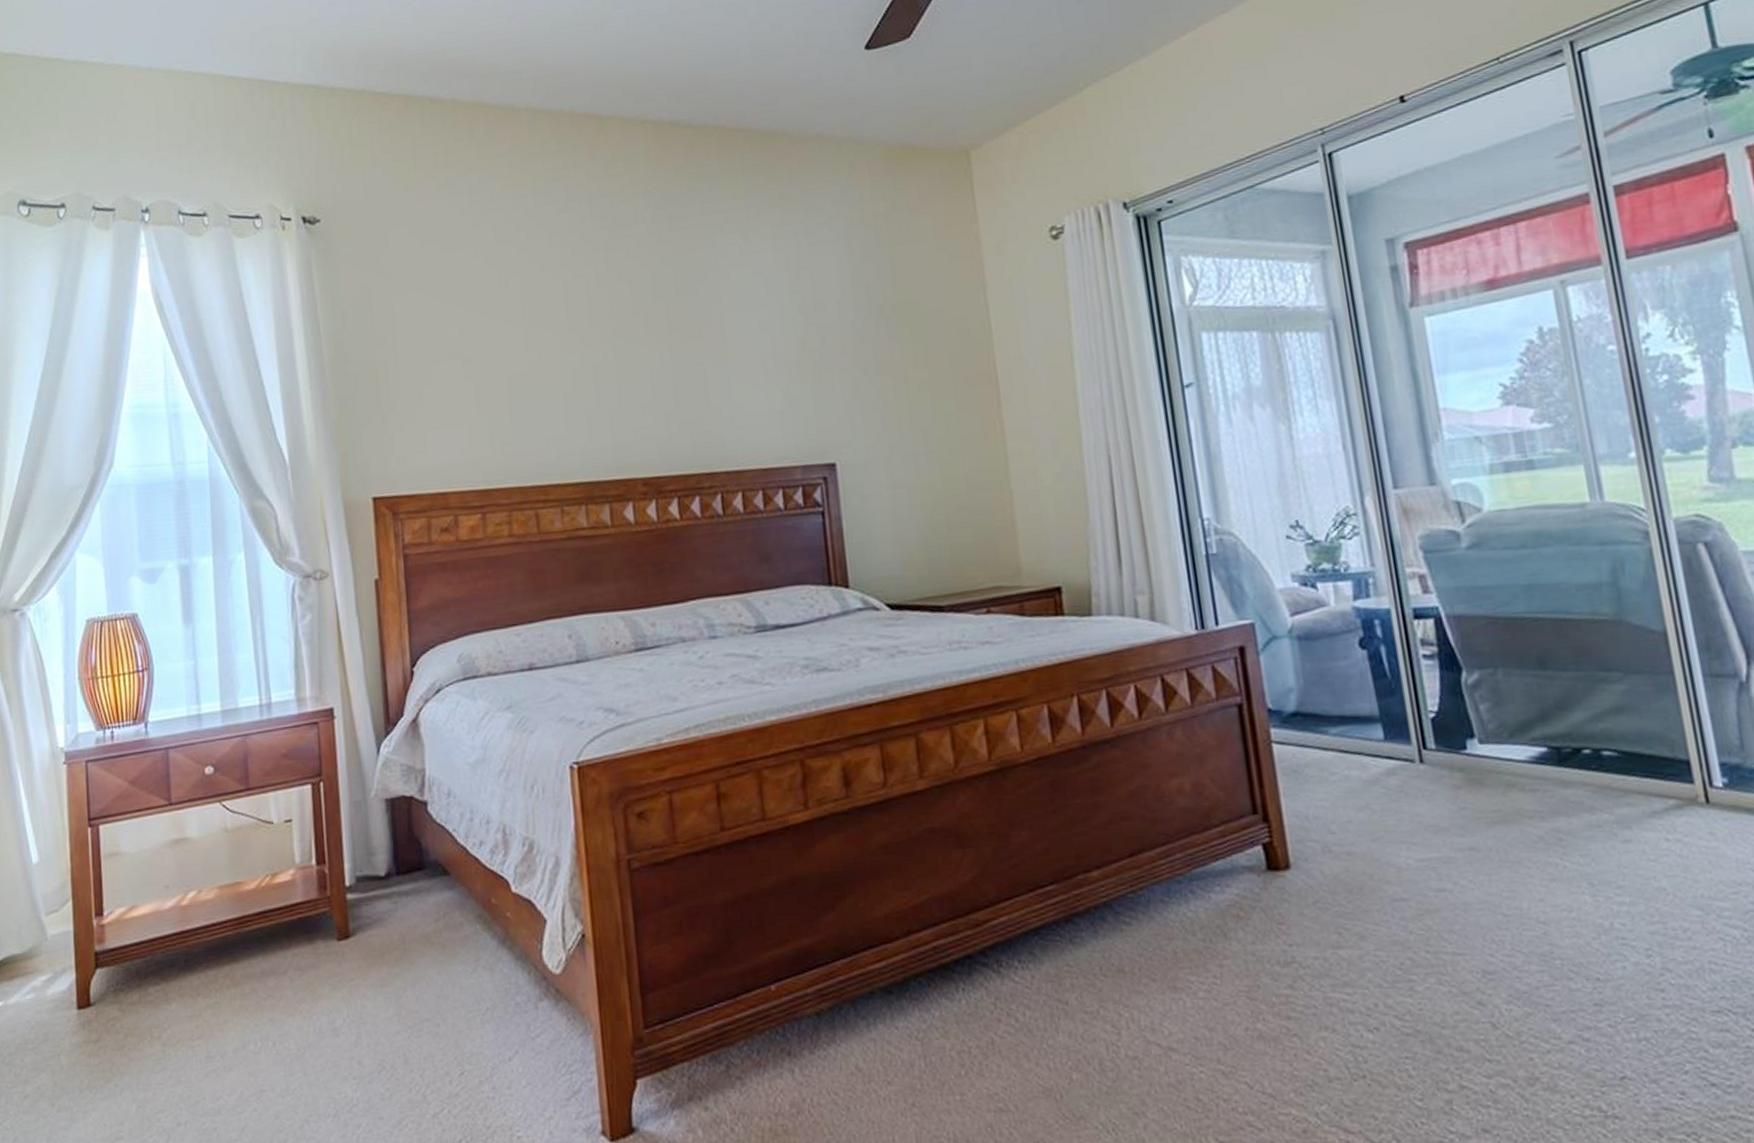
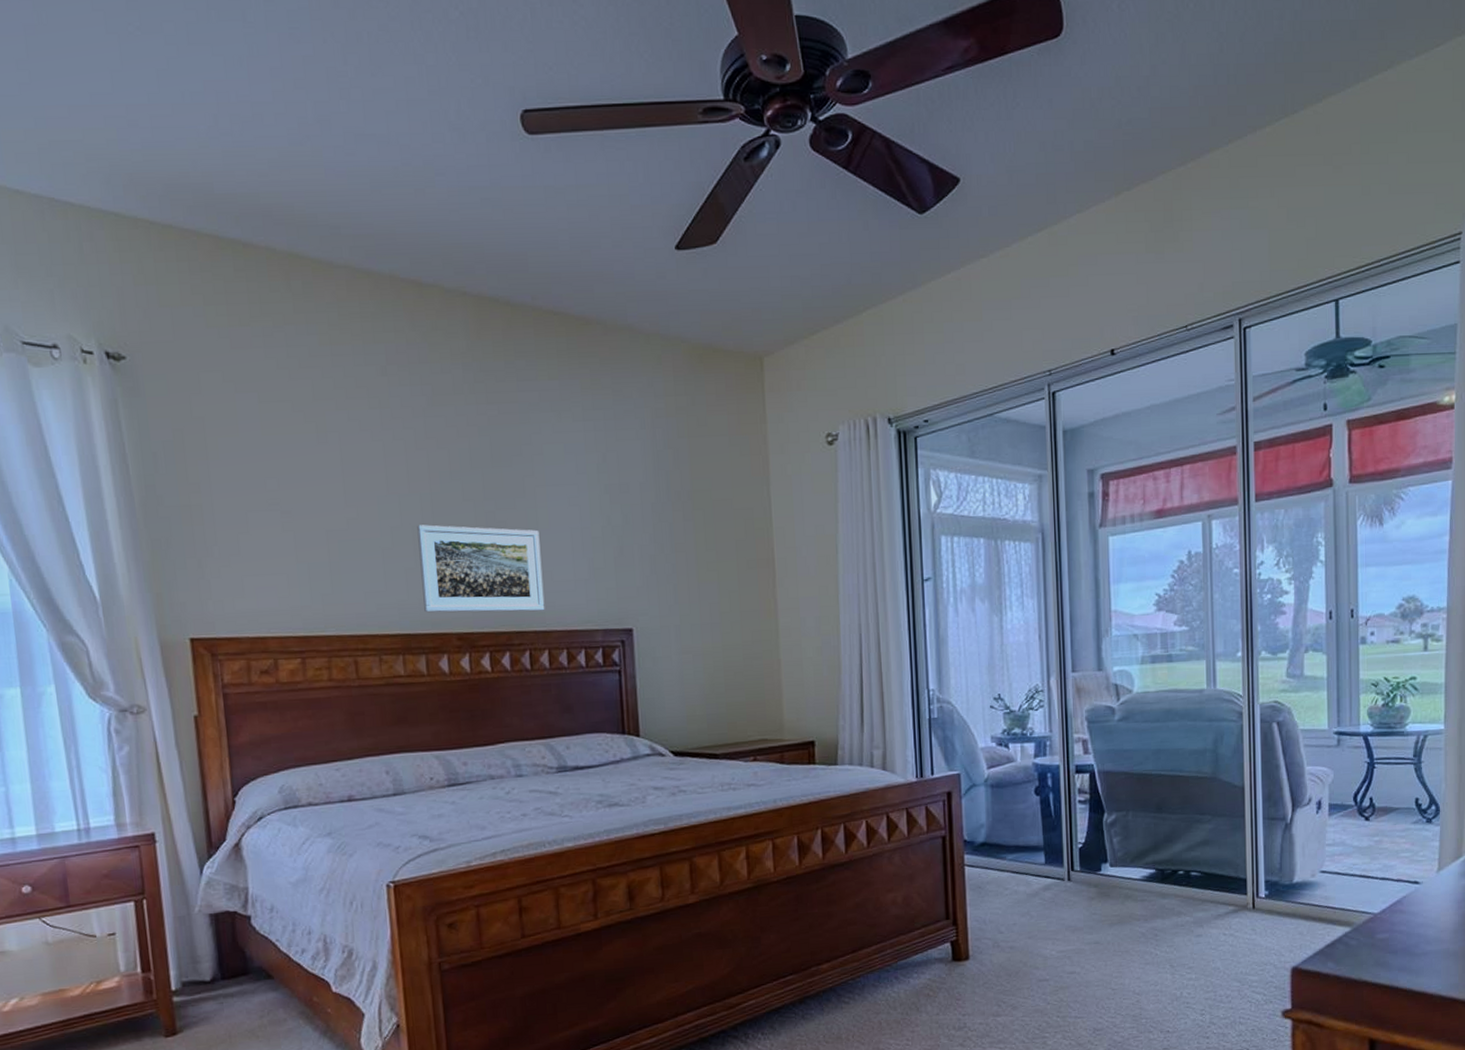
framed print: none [599,360,737,458] -> present [417,524,545,613]

